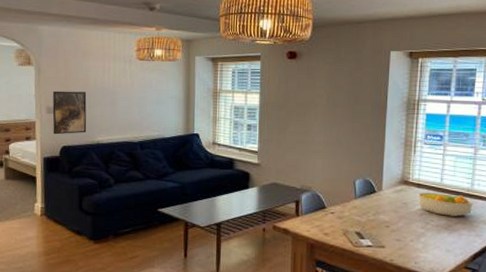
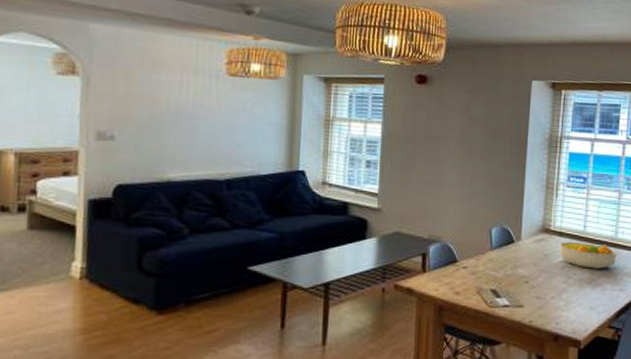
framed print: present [52,91,87,135] -> none [104,110,155,169]

